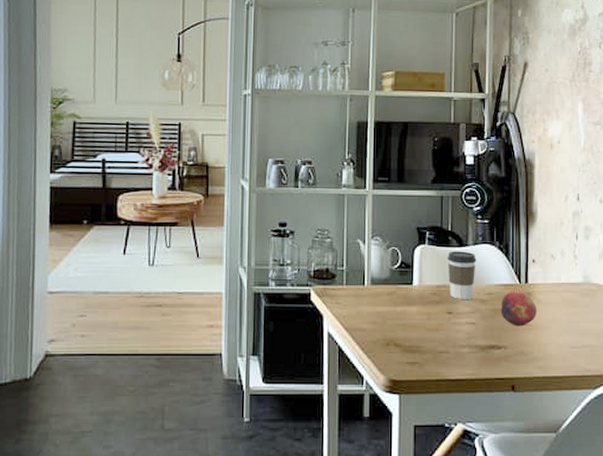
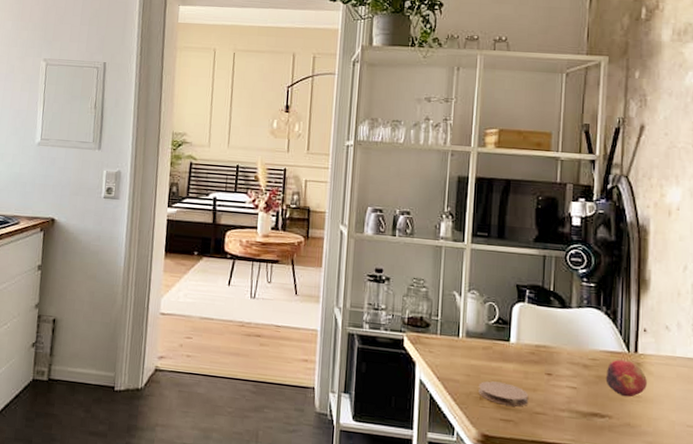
coaster: none [385,326,432,348] -> present [479,381,529,407]
coffee cup: present [447,251,476,299] -> none [548,311,580,363]

